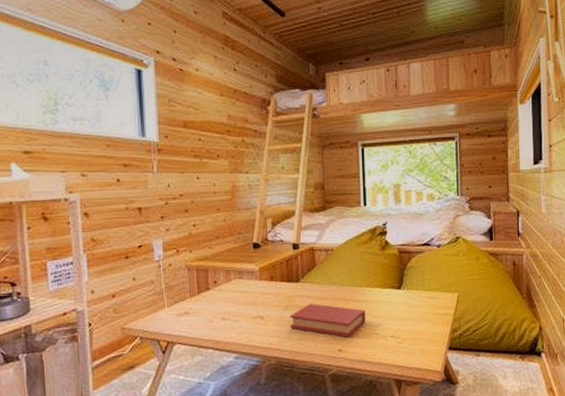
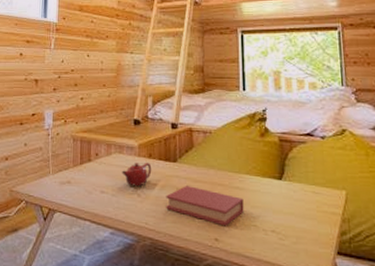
teapot: none [243,284,274,310] -> present [122,162,152,187]

